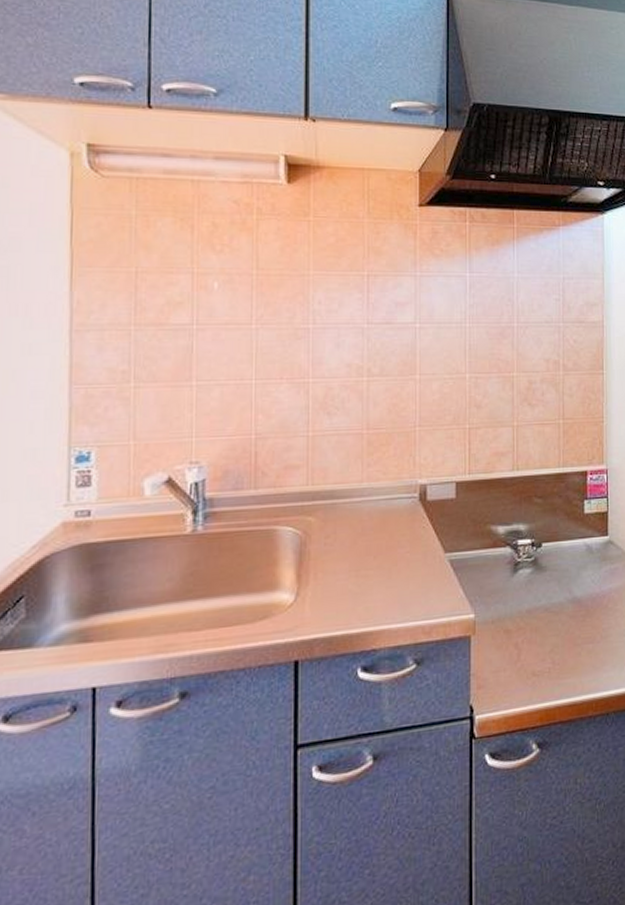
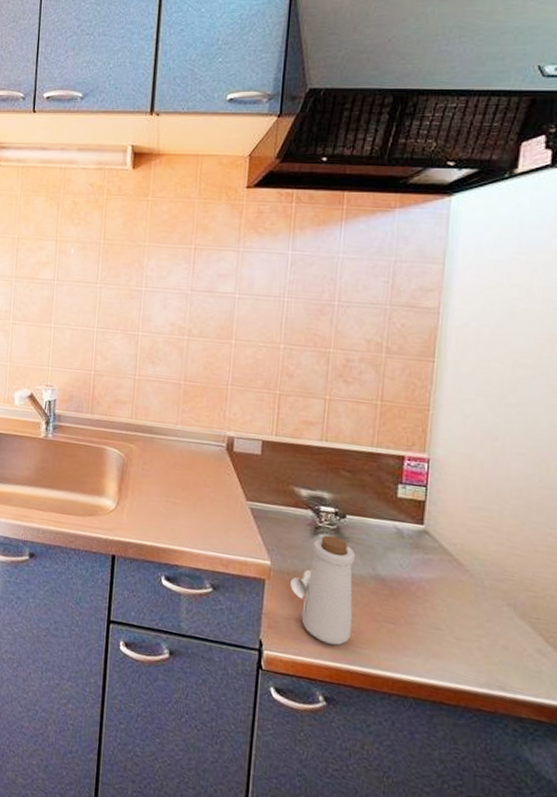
bottle: none [496,568,557,686] -> present [290,535,355,646]

